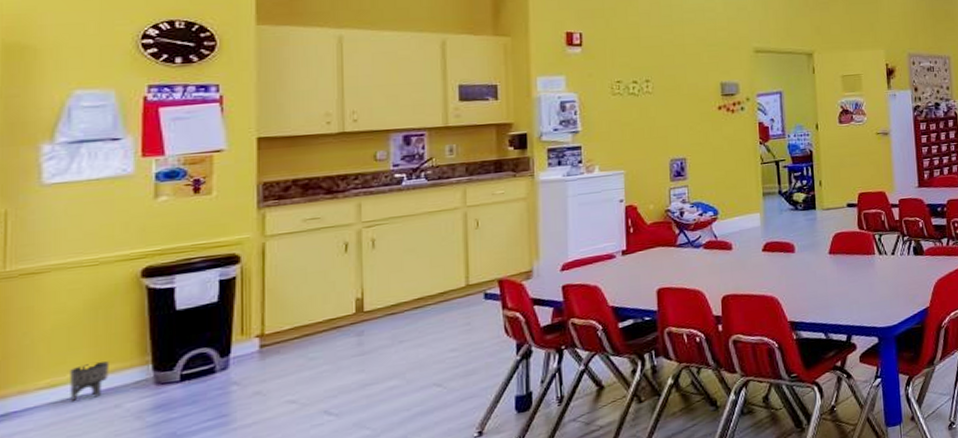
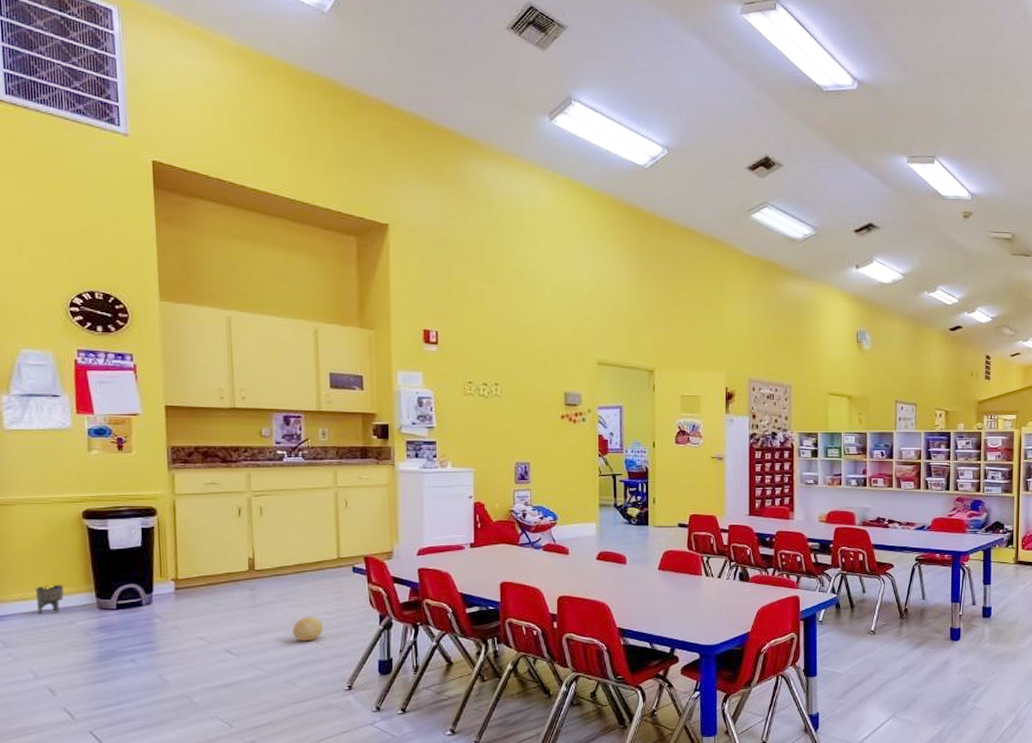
decorative ball: none [409,356,448,388] -> present [292,616,323,642]

